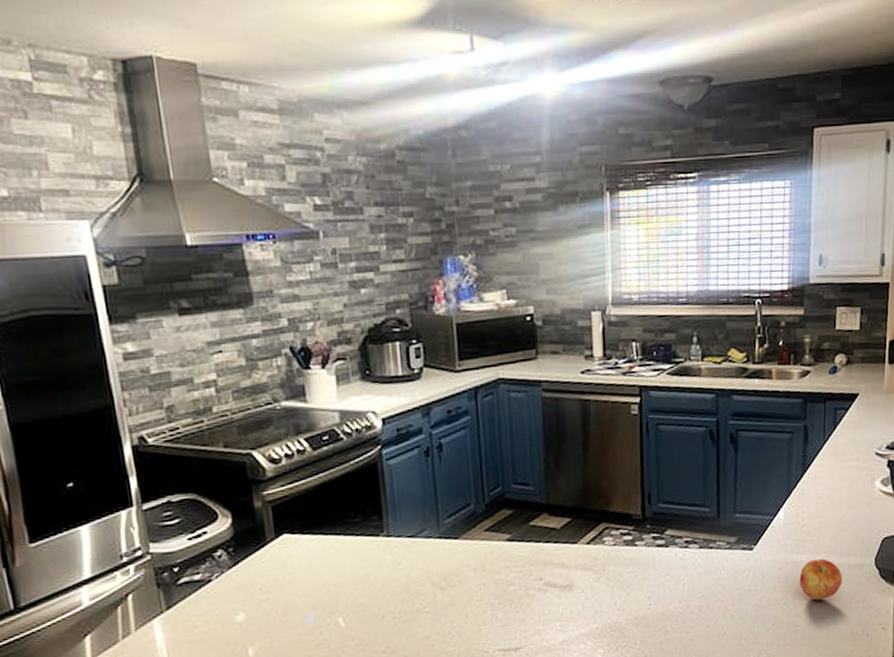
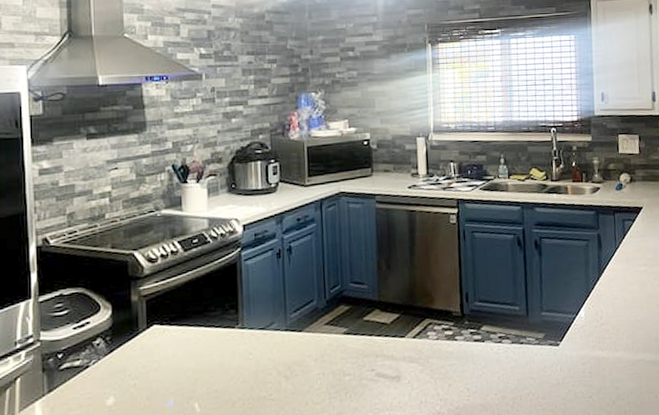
apple: present [799,558,842,600] -> none [601,354,641,394]

